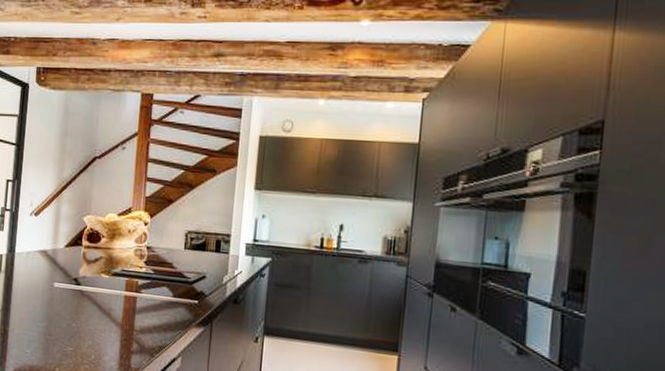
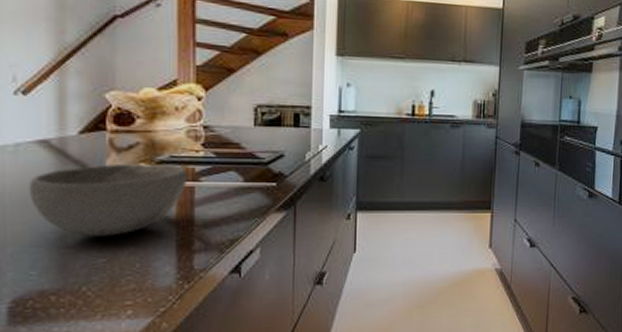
bowl: none [32,272,133,330] -> present [29,164,188,237]

